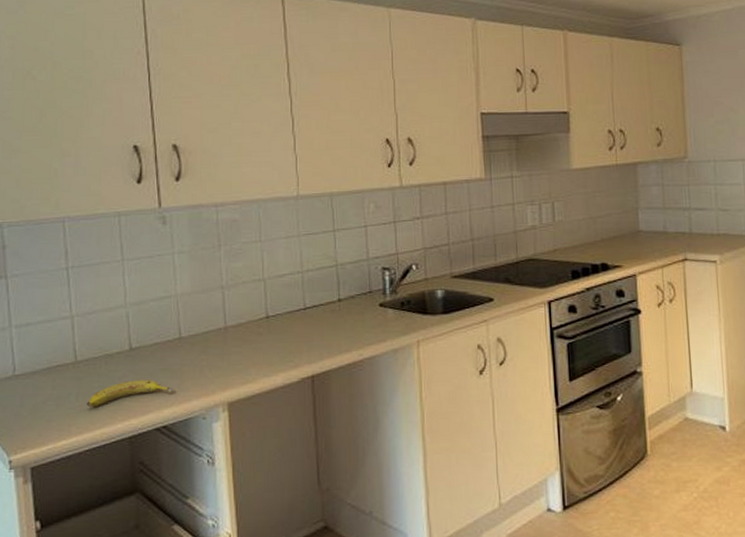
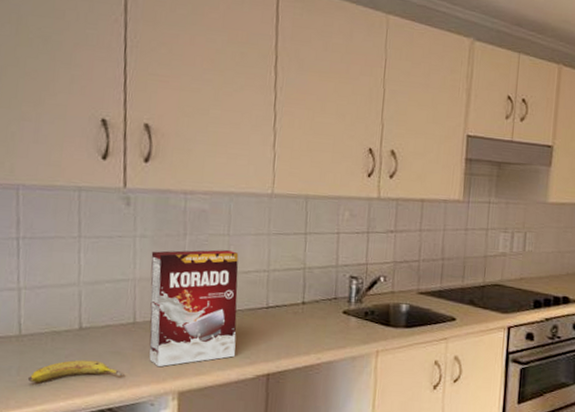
cereal box: none [190,256,279,380] -> present [149,249,239,367]

